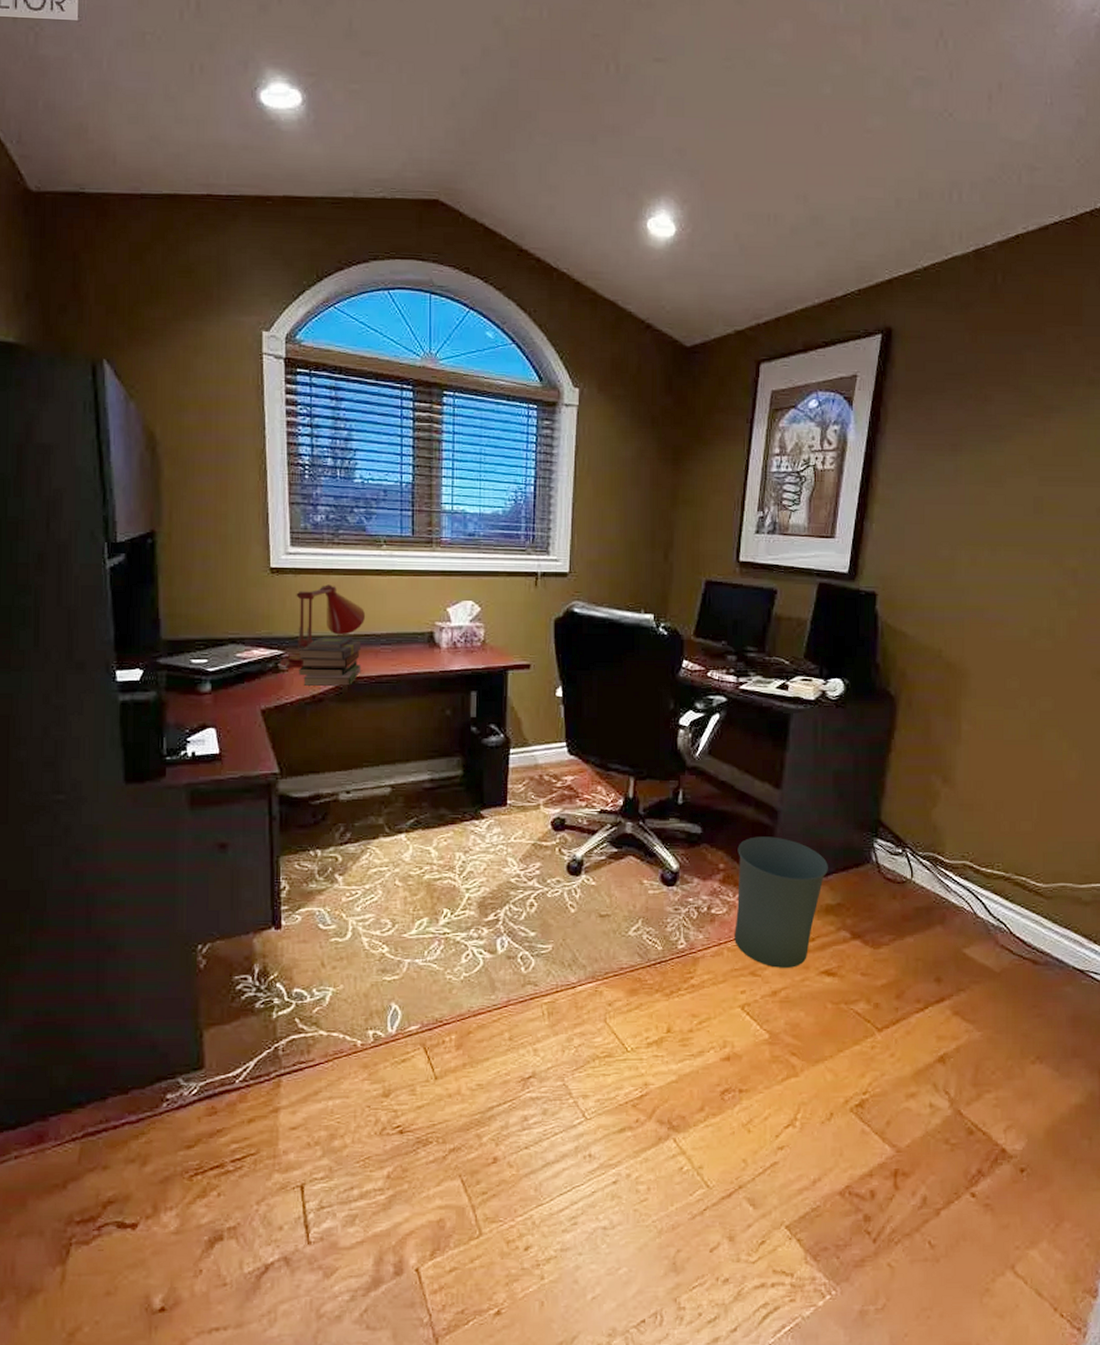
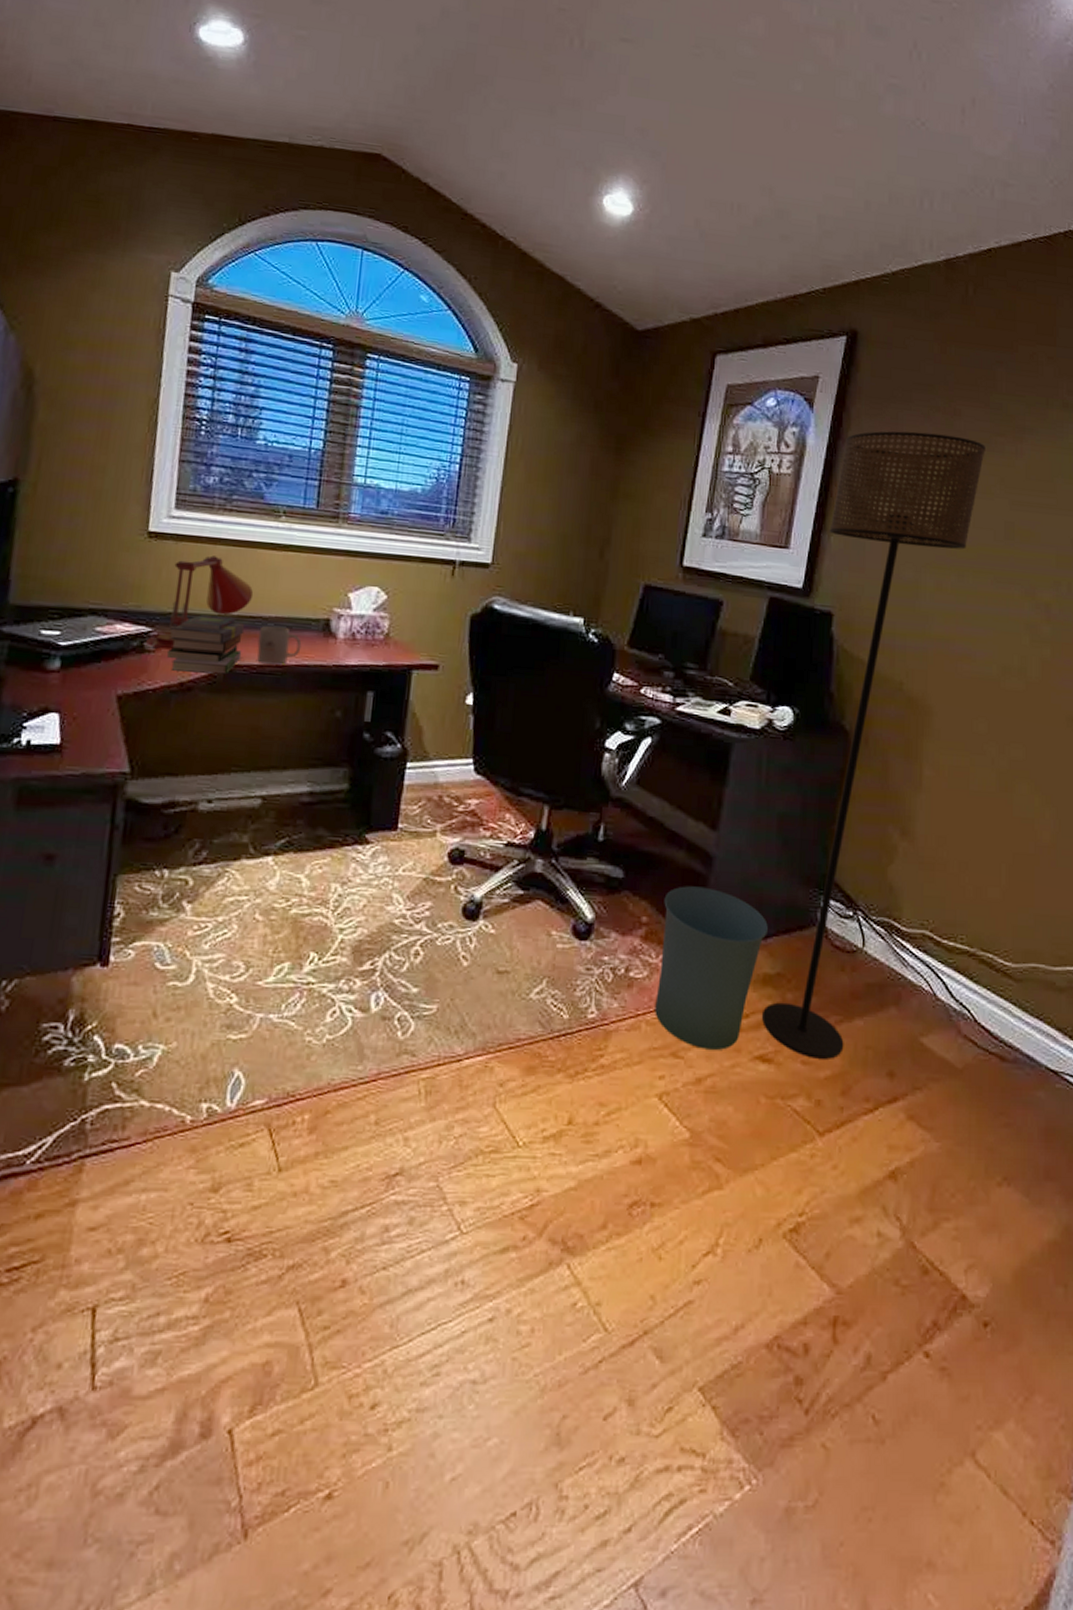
mug: none [374,641,411,674] -> present [257,625,302,665]
floor lamp: none [826,420,1015,971] -> present [762,431,986,1059]

